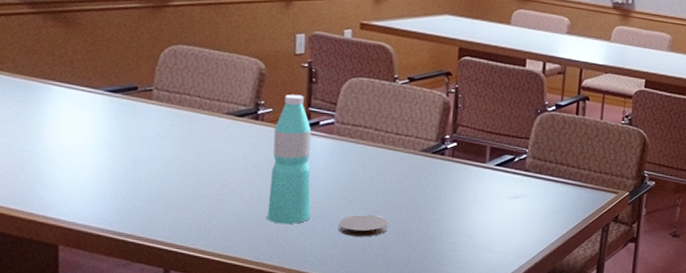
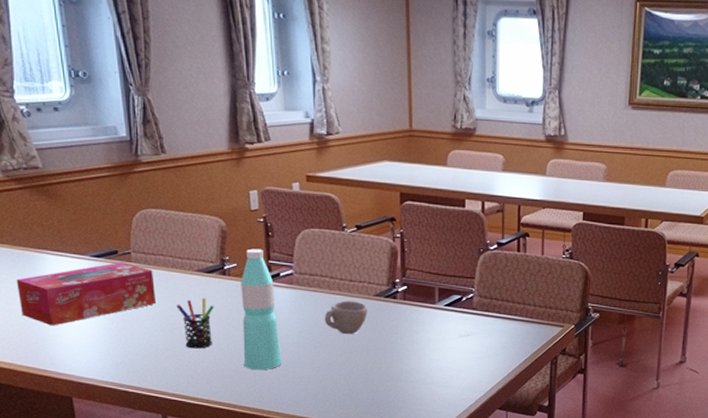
tissue box: none [11,99,176,165] -> present [16,262,157,326]
pen holder: none [197,143,241,198] -> present [176,298,214,349]
coaster: present [338,214,389,237] -> none [307,358,352,379]
cup: none [363,154,412,191] -> present [324,301,368,335]

